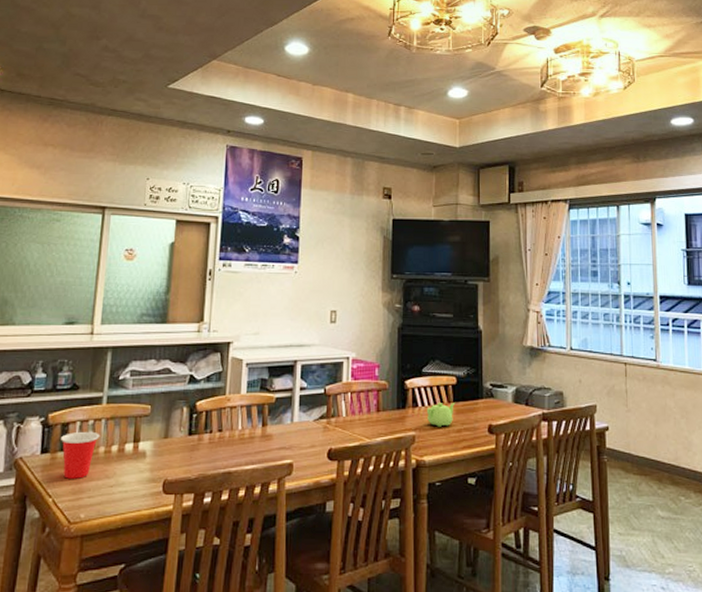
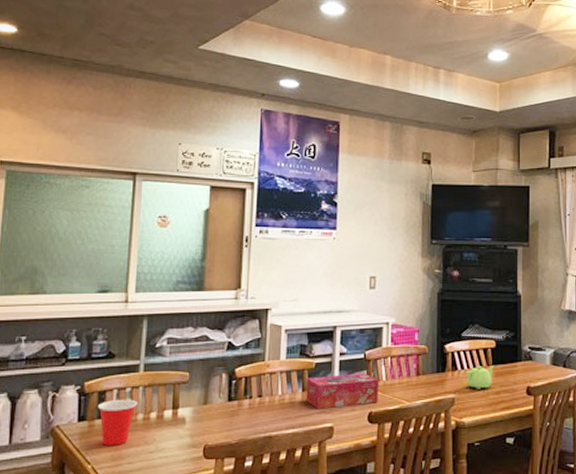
tissue box: none [265,408,339,445] -> present [306,373,380,409]

